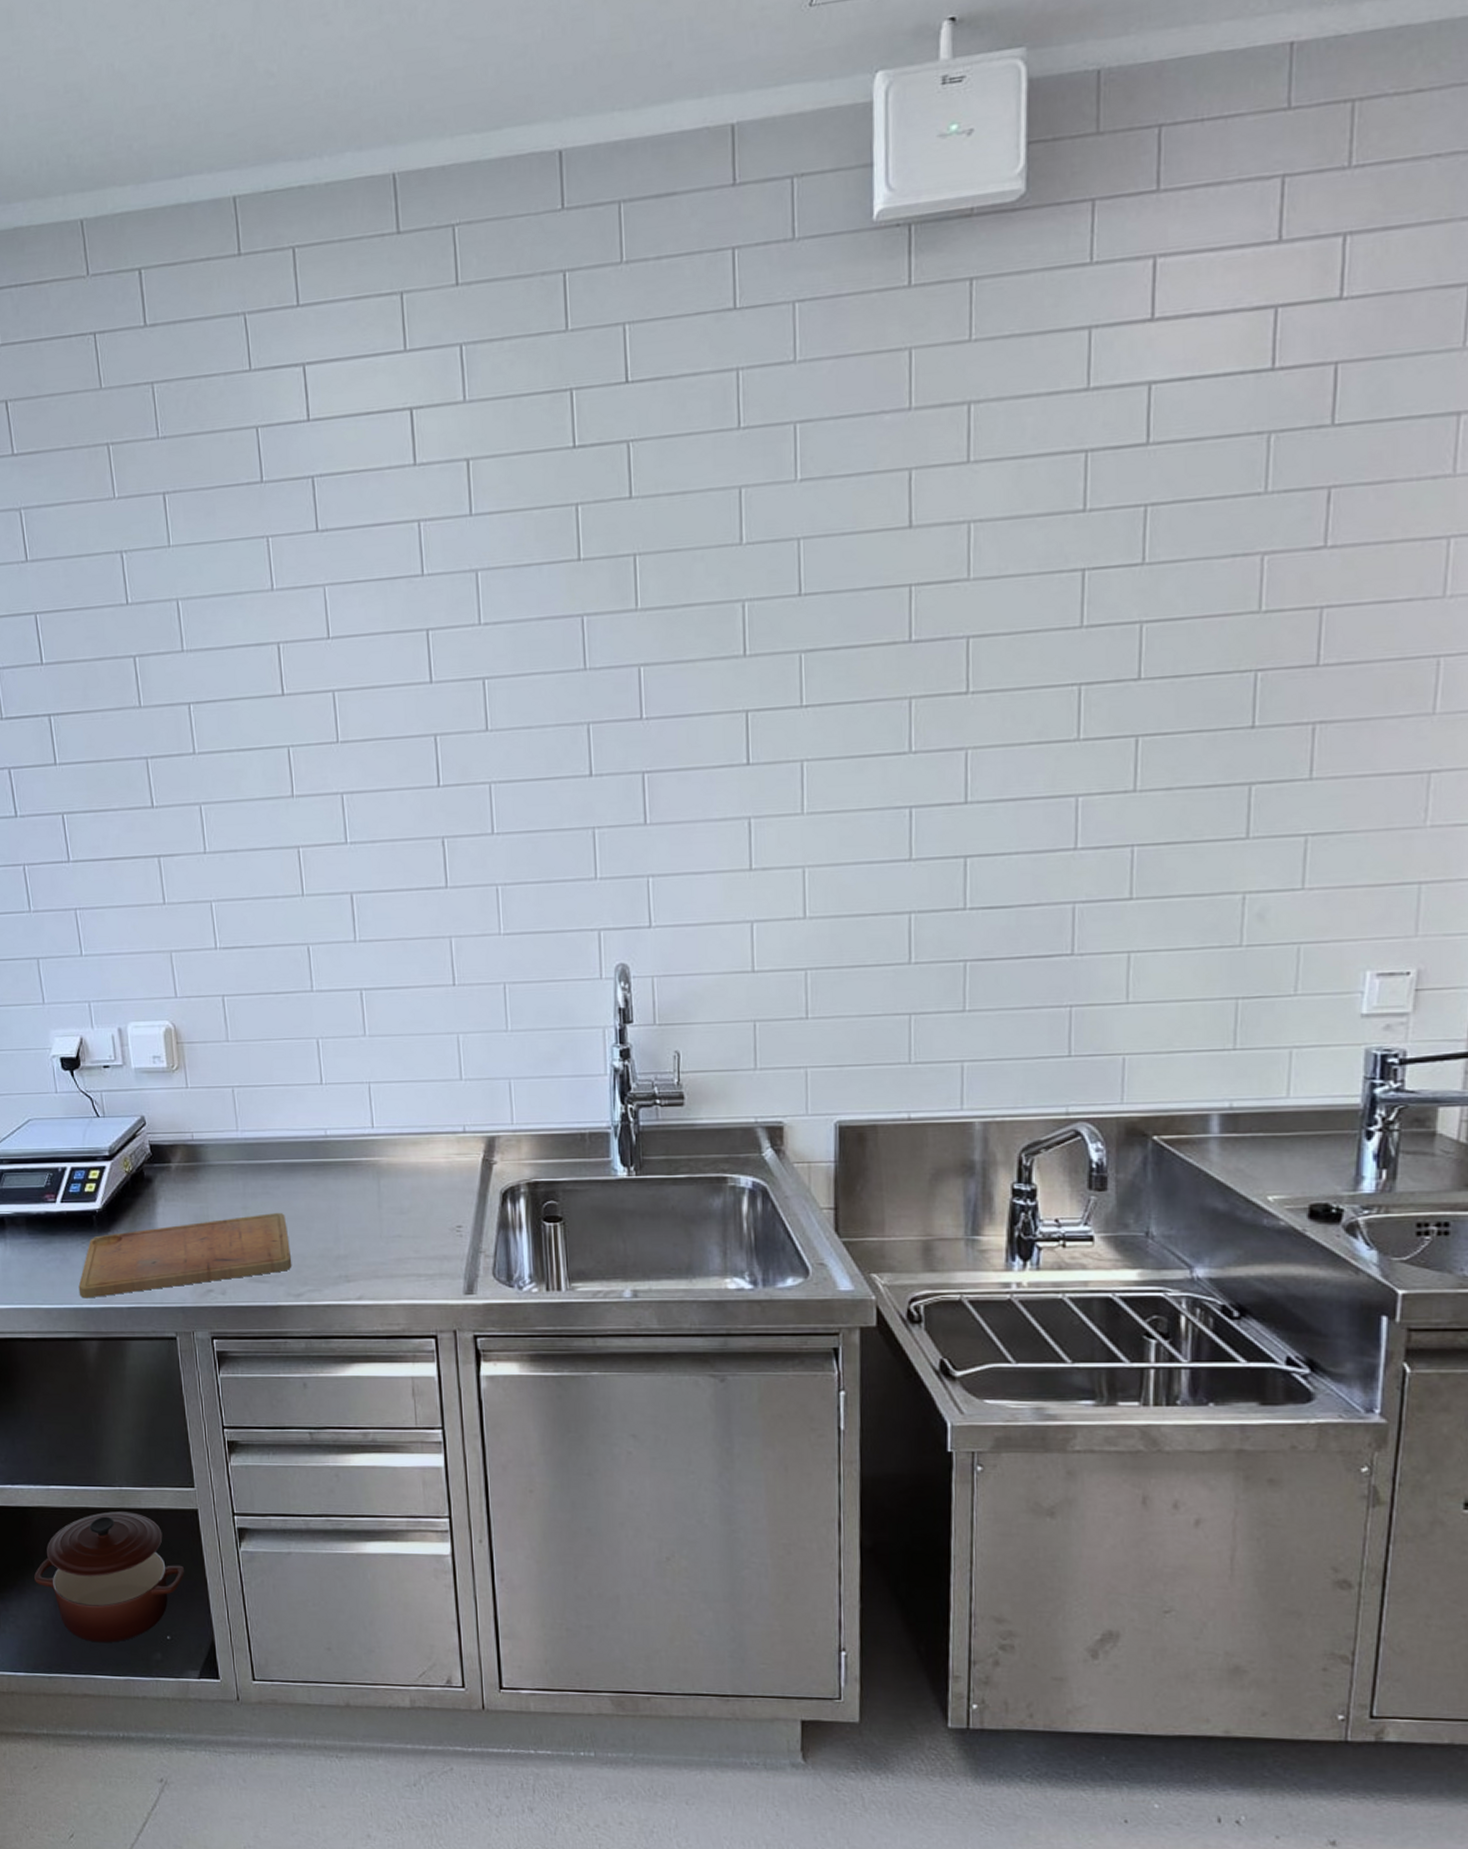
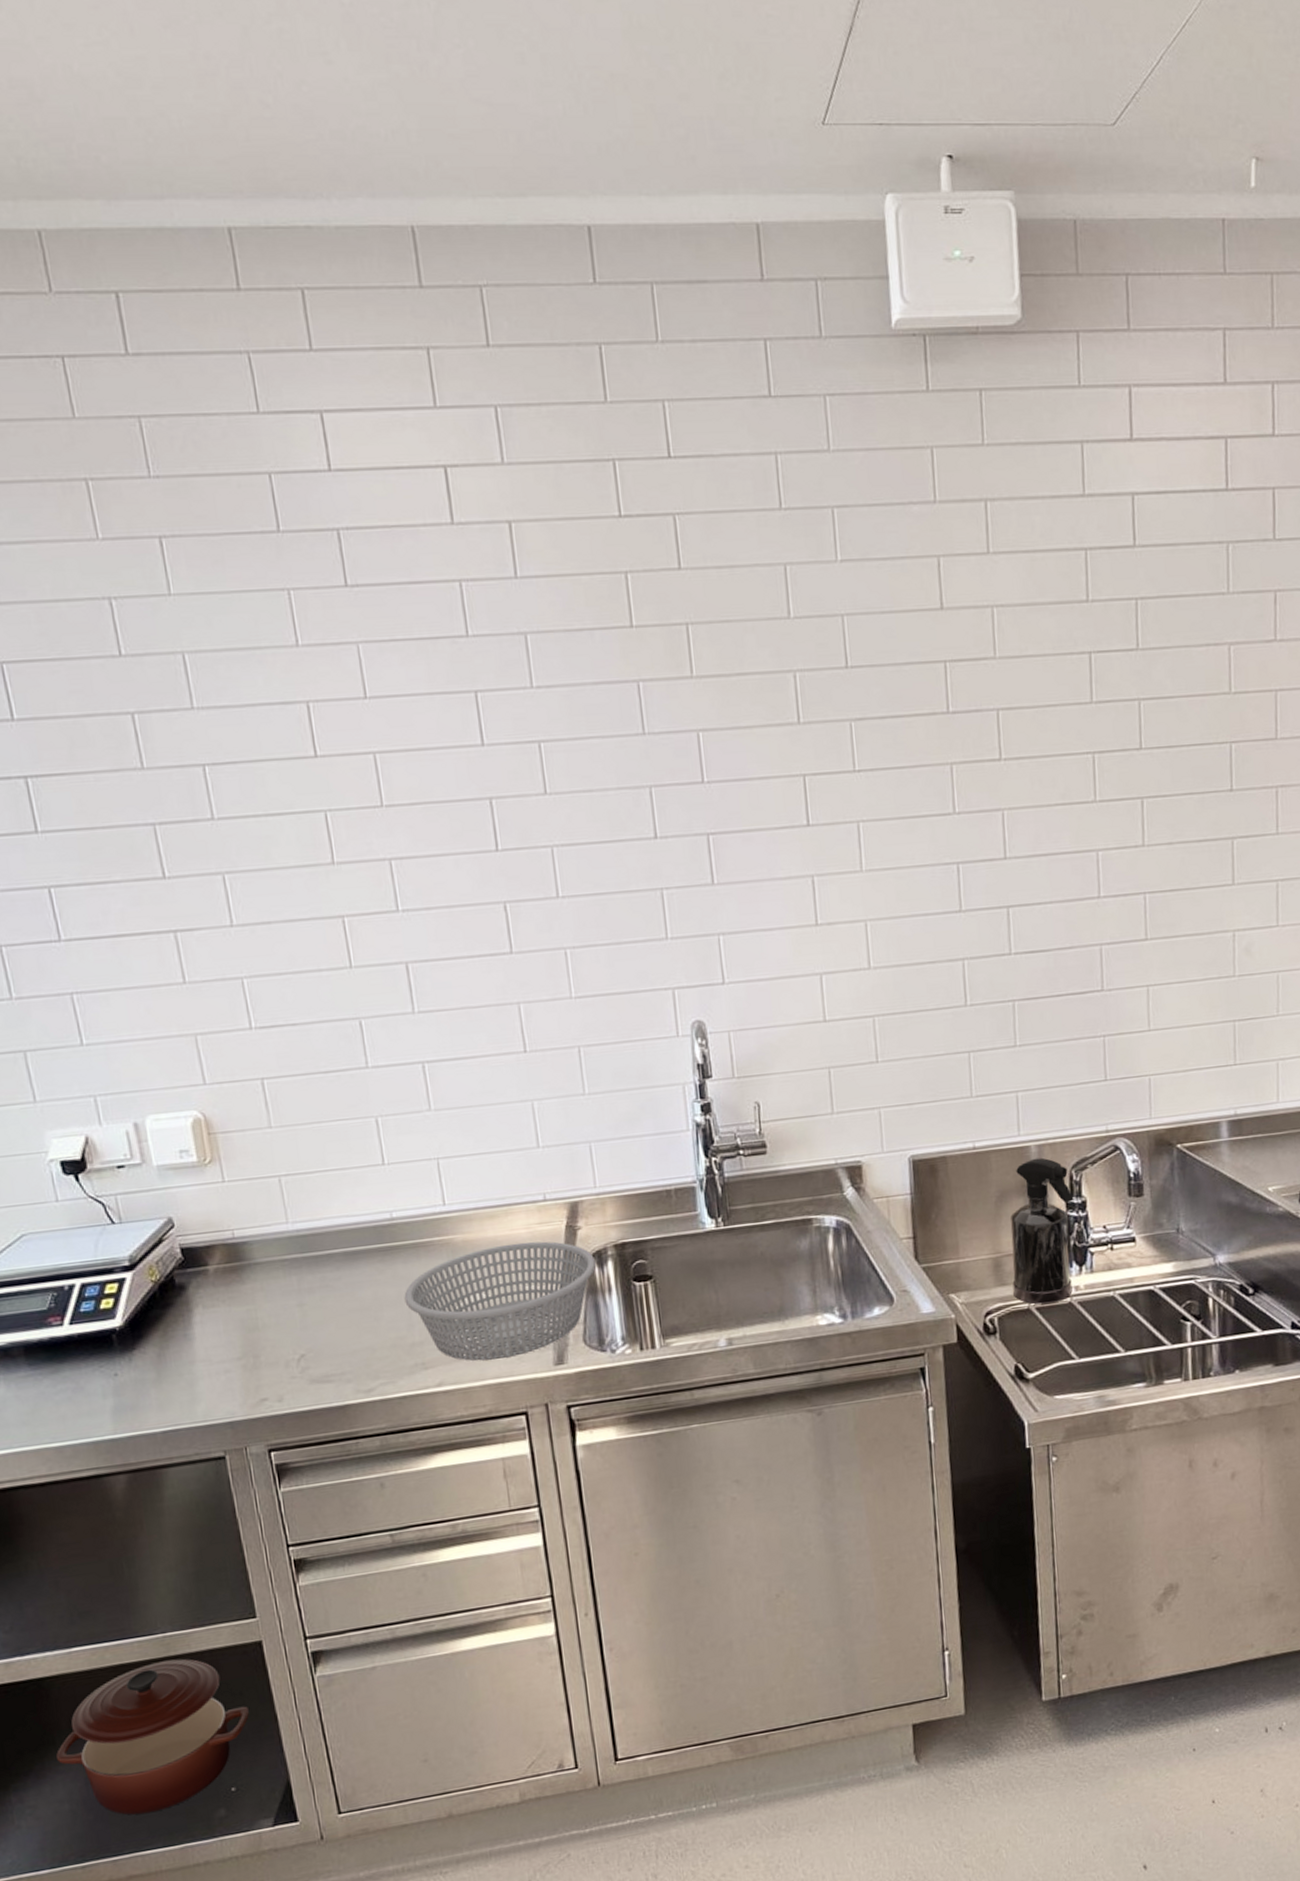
cutting board: present [78,1213,291,1298] -> none [97,1305,359,1429]
colander: none [333,1171,509,1282] -> present [404,1241,597,1362]
spray bottle: none [944,1136,1022,1297] -> present [1010,1157,1074,1305]

